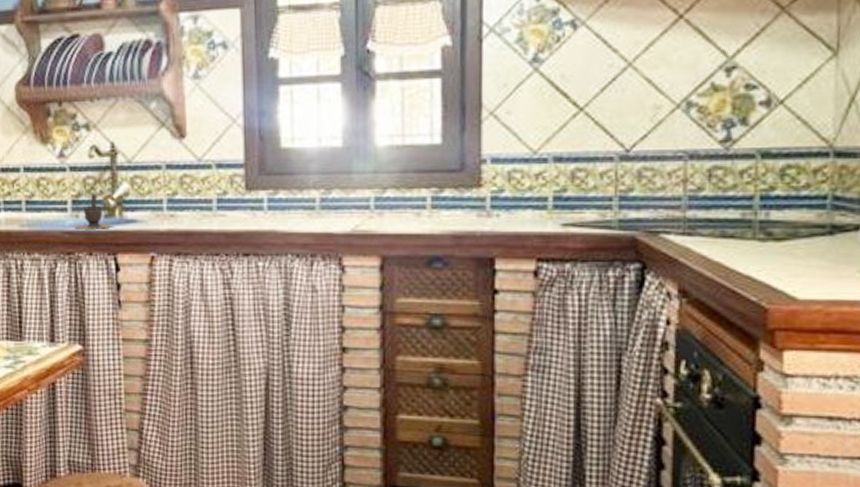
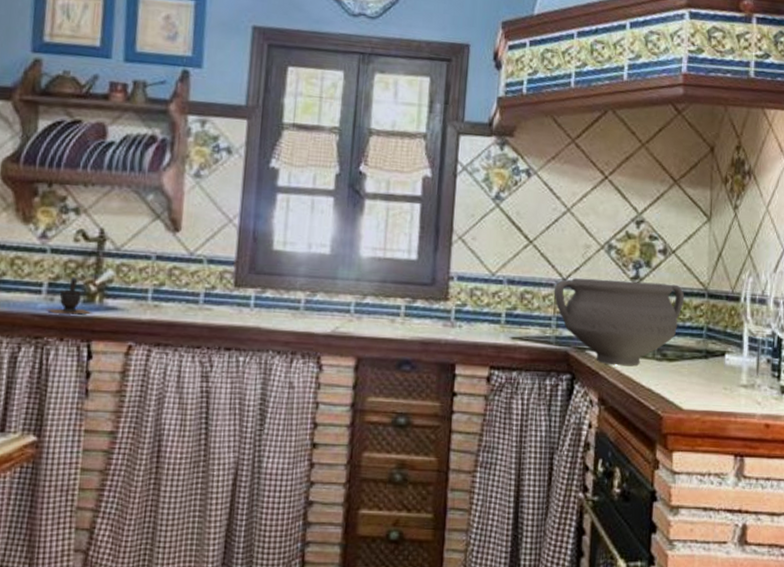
ceramic pot: none [614,144,799,250] -> present [553,278,685,367]

